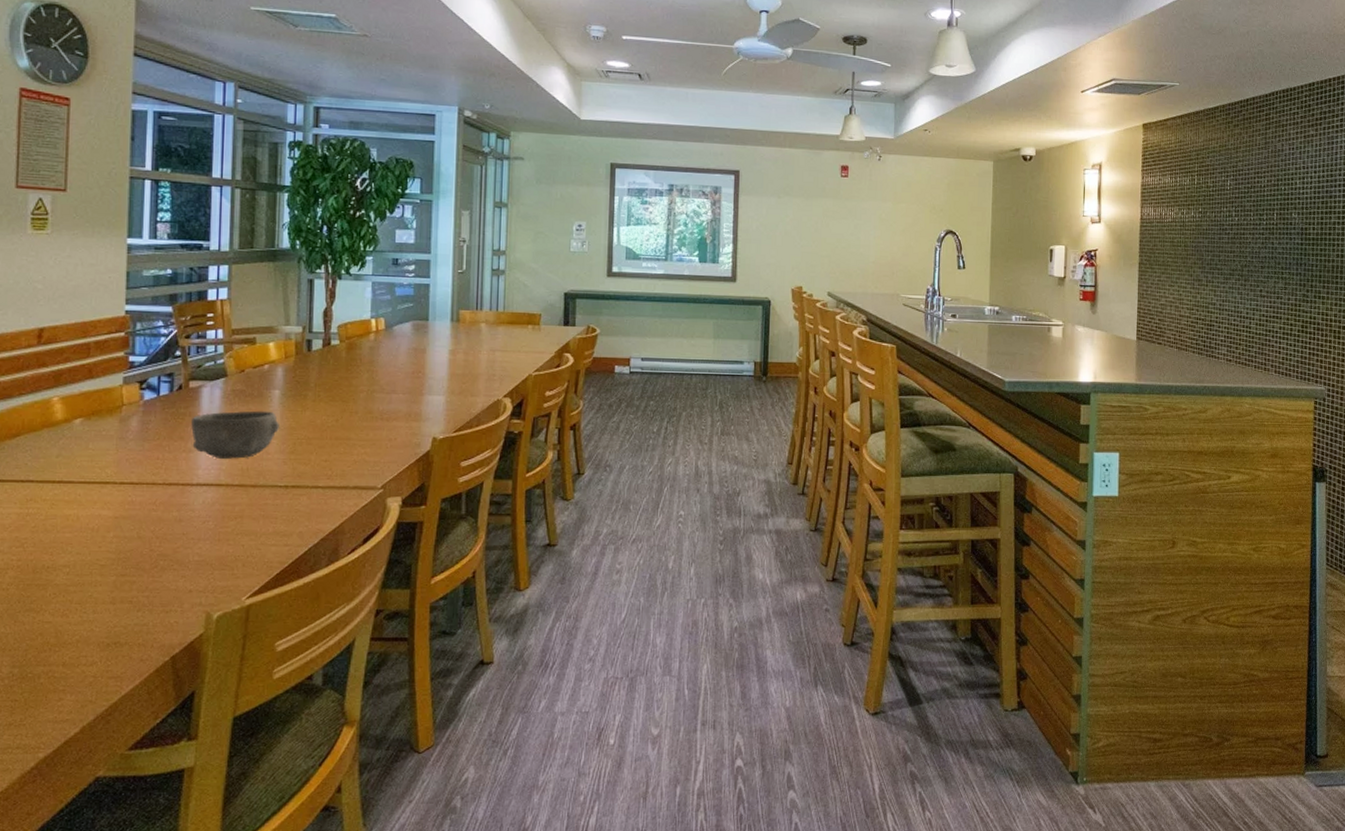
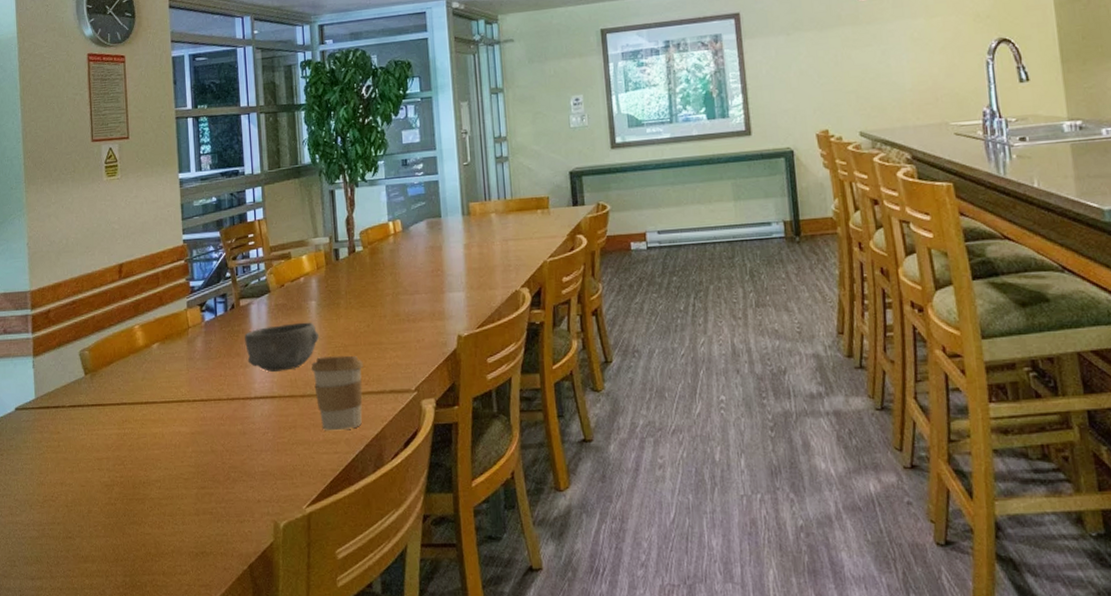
coffee cup: none [266,447,327,523] -> present [311,355,363,431]

